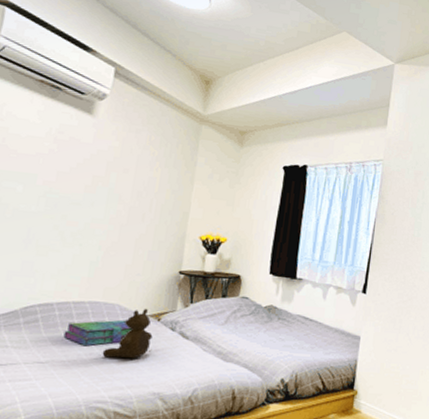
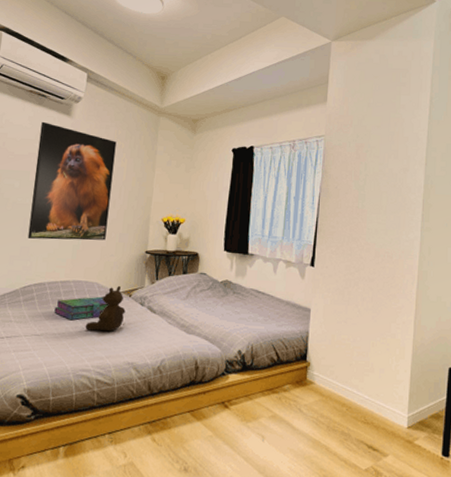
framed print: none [32,117,149,258] -> present [27,121,117,241]

